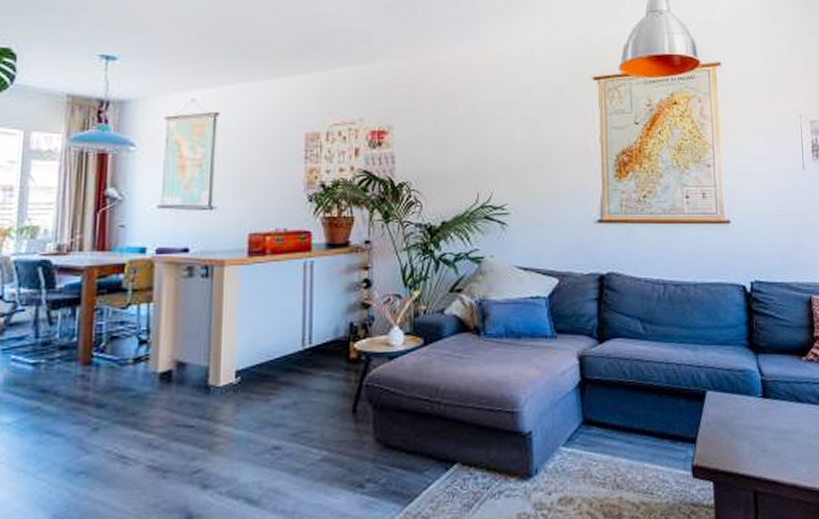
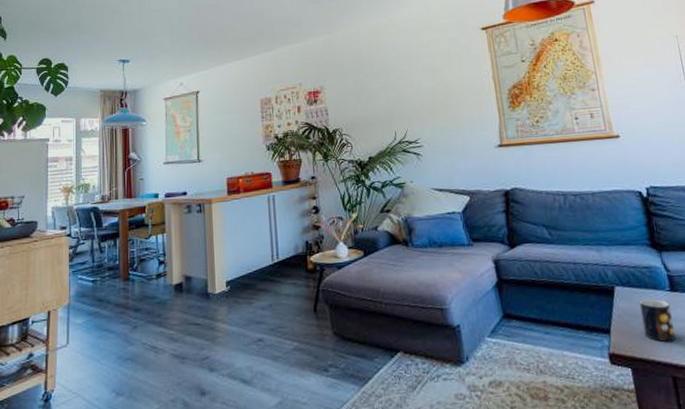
mug: none [729,405,761,454] -> present [639,298,676,342]

